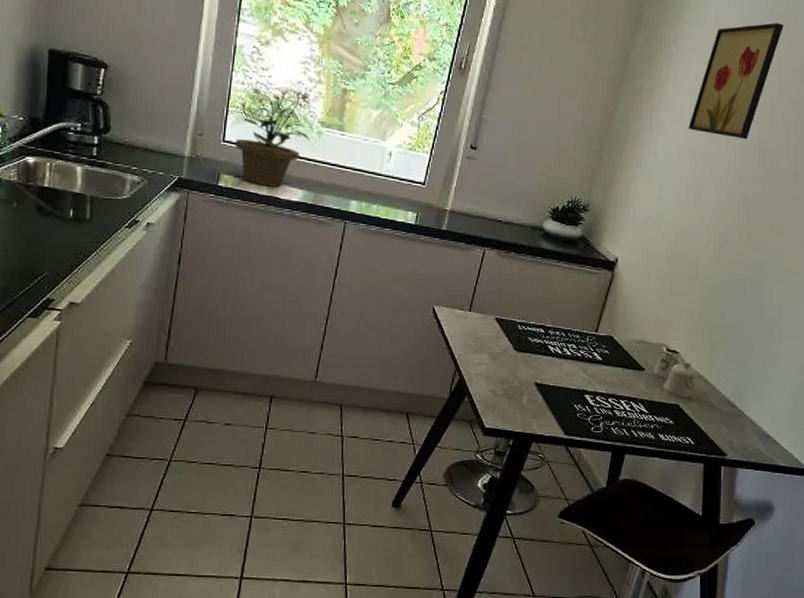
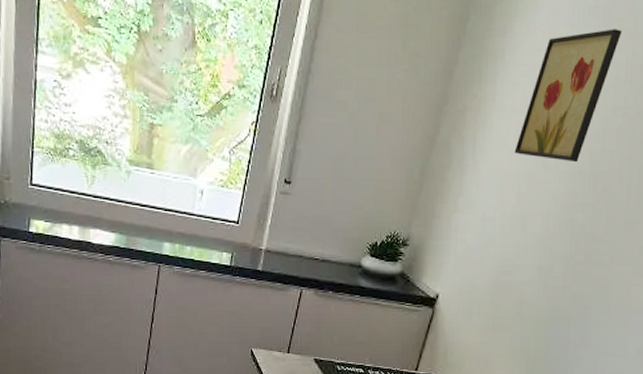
potted plant: present [234,87,311,187] -> none [42,125,118,231]

